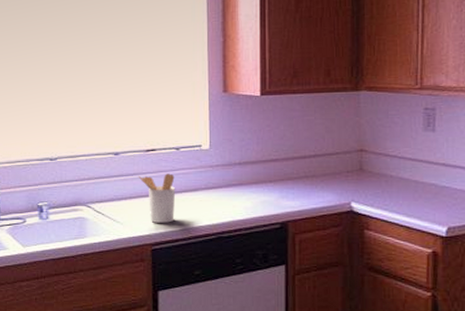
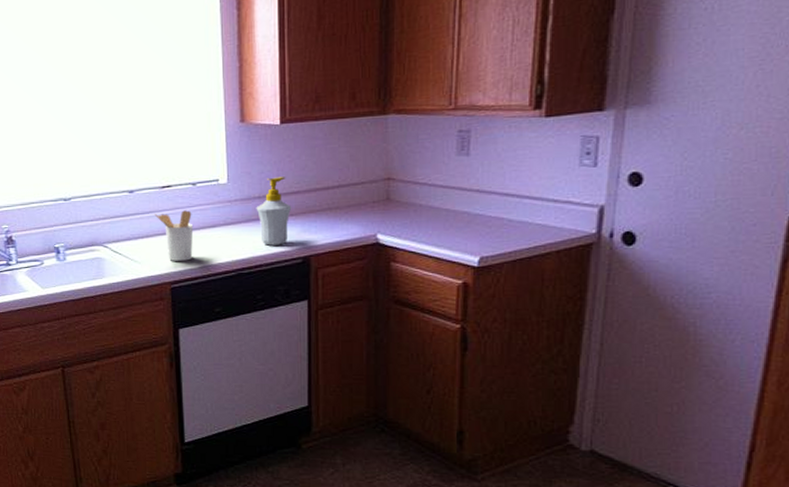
soap bottle: none [236,145,271,210] -> present [256,177,292,246]

